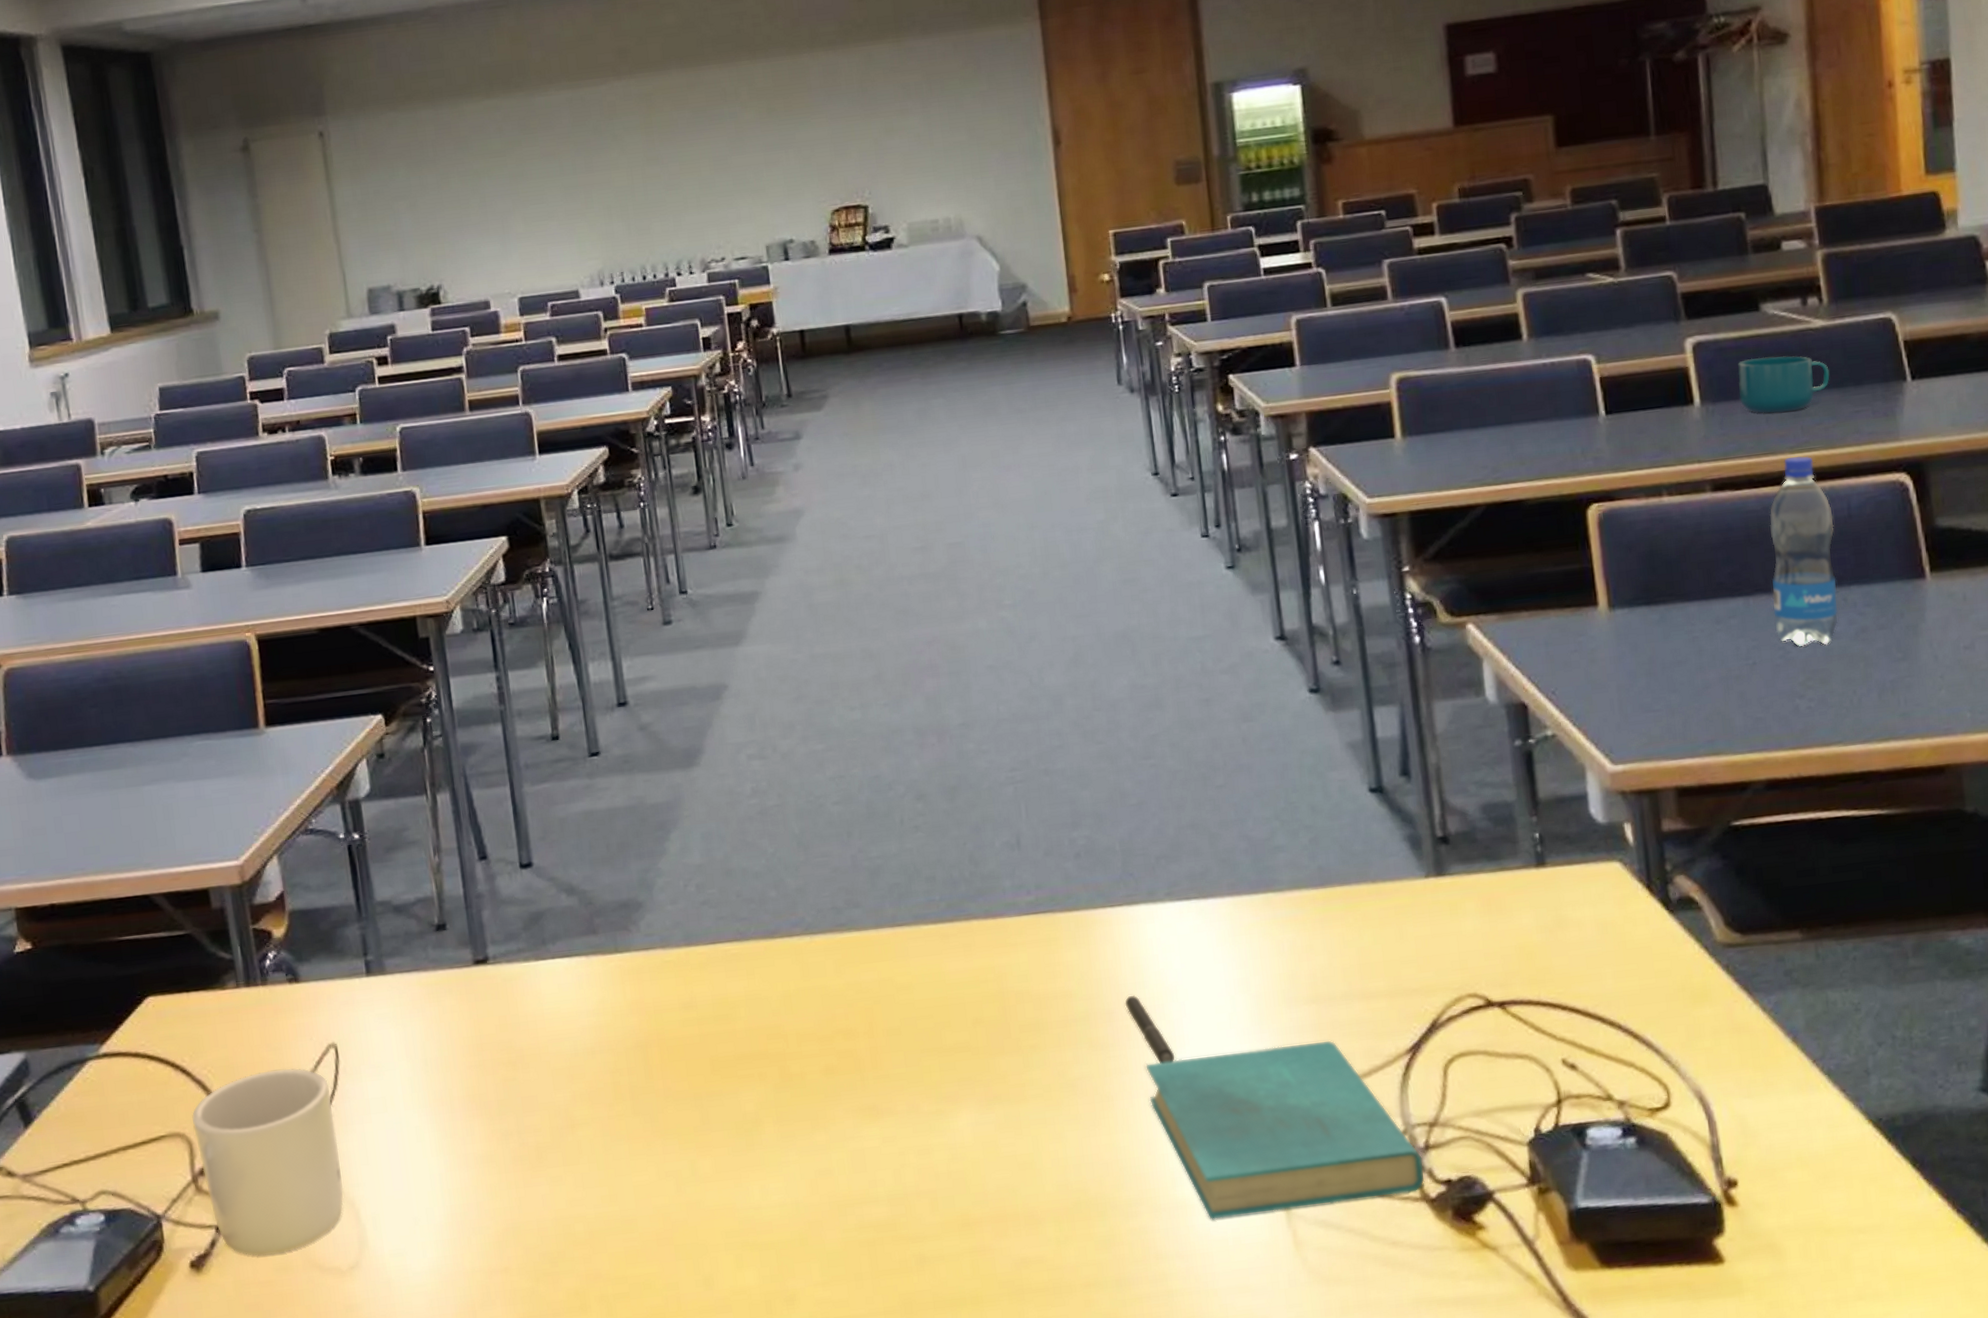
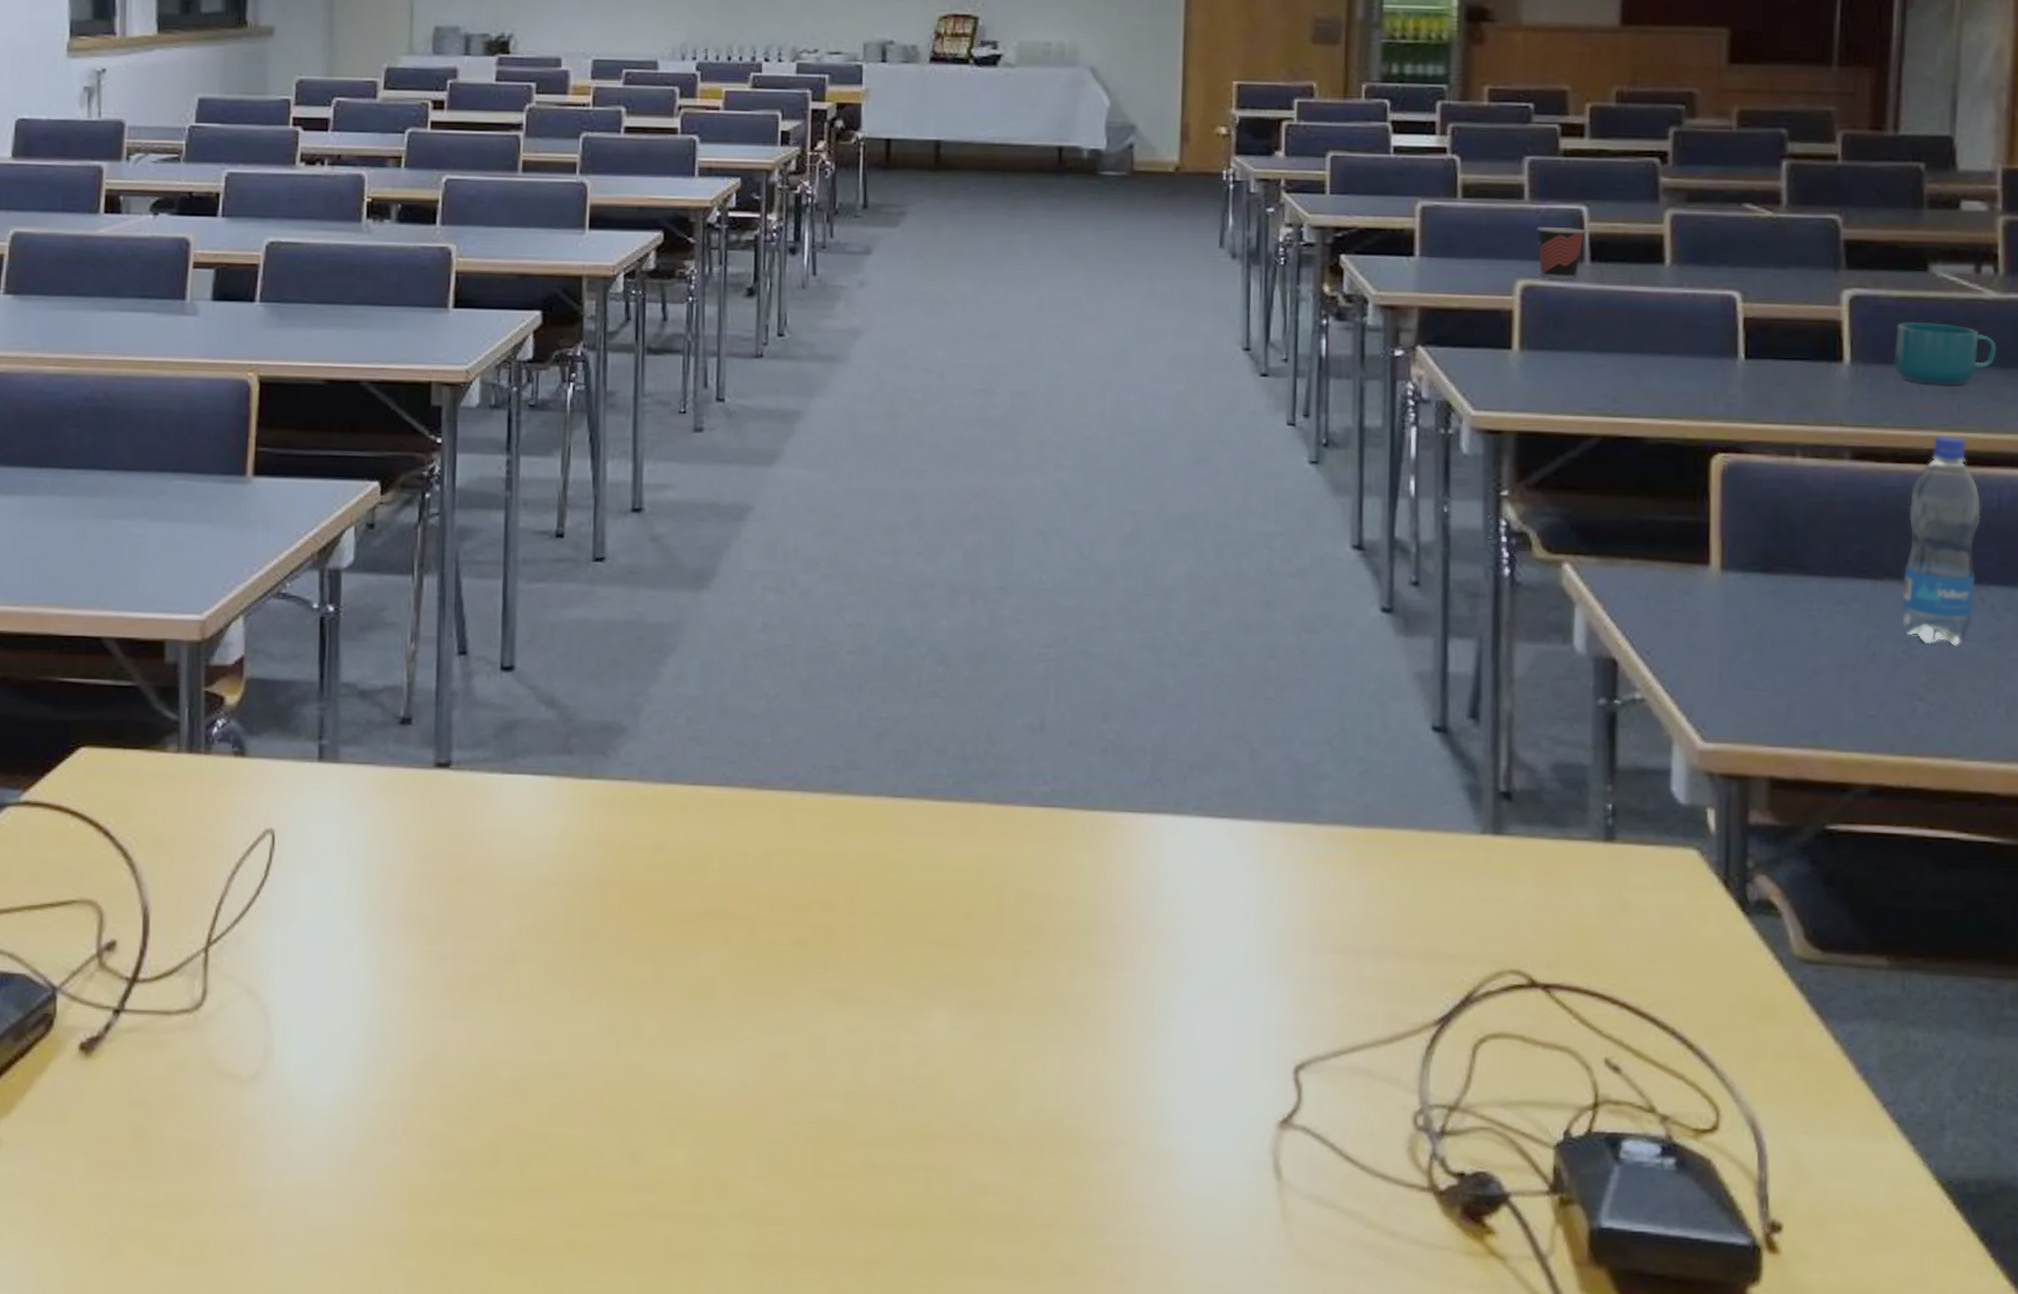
mug: present [191,1068,344,1256] -> none [106,847,260,1050]
pen: present [1125,995,1176,1064] -> none [1133,913,1180,994]
book: present [1146,1039,1426,1220] -> none [1145,990,1437,1181]
cup: none [1403,318,1447,370] -> present [1536,227,1585,281]

